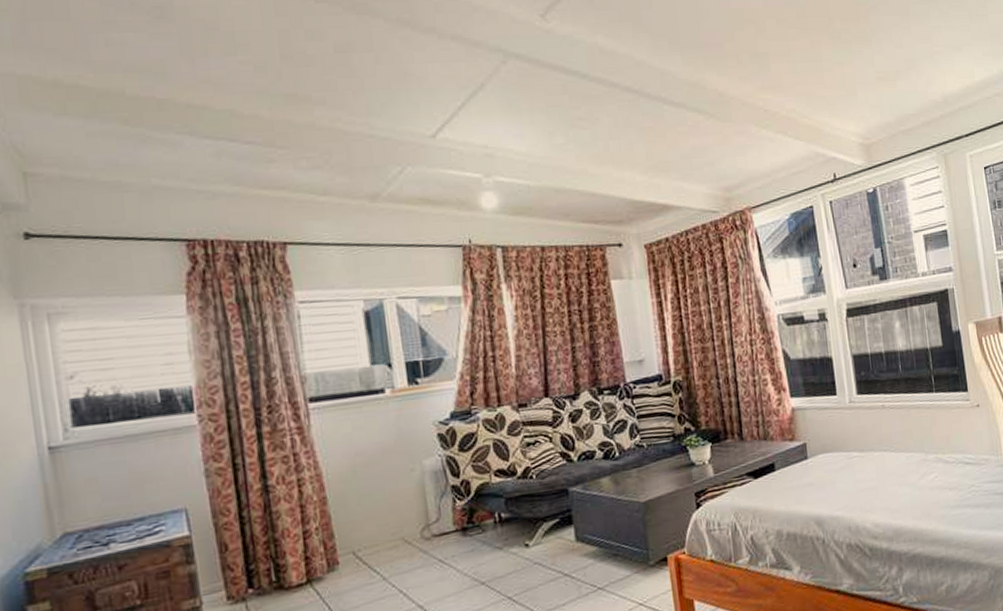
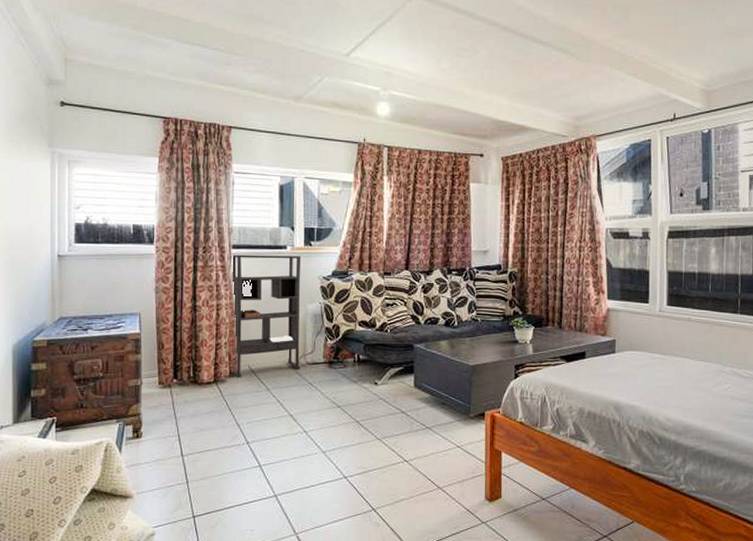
bookshelf: none [308,399,425,571] -> present [230,254,302,378]

